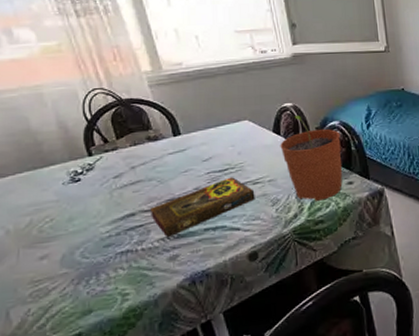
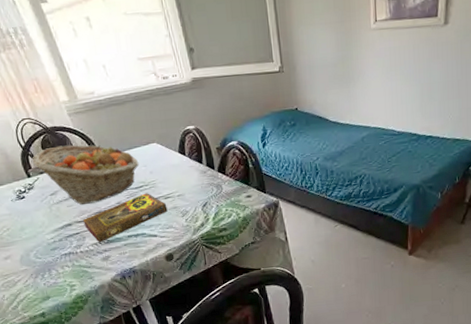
fruit basket: none [97,119,226,190] -> present [32,144,139,205]
plant pot: present [280,115,343,201] -> none [185,136,242,212]

